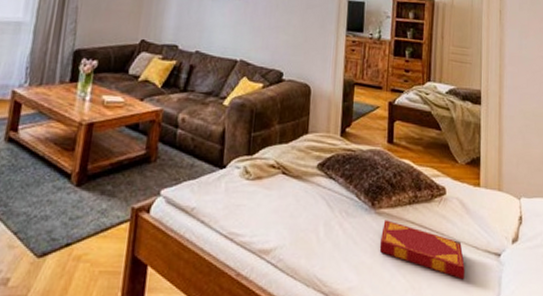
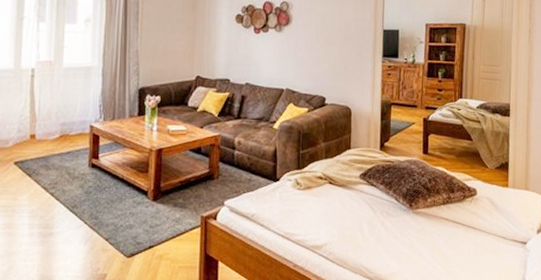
hardback book: present [379,220,465,280] -> none [417,218,494,264]

